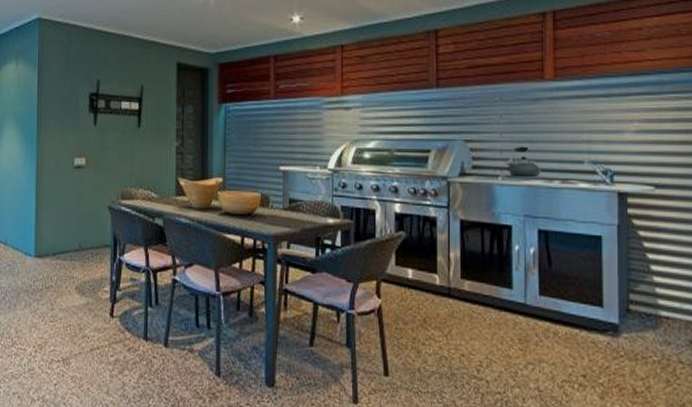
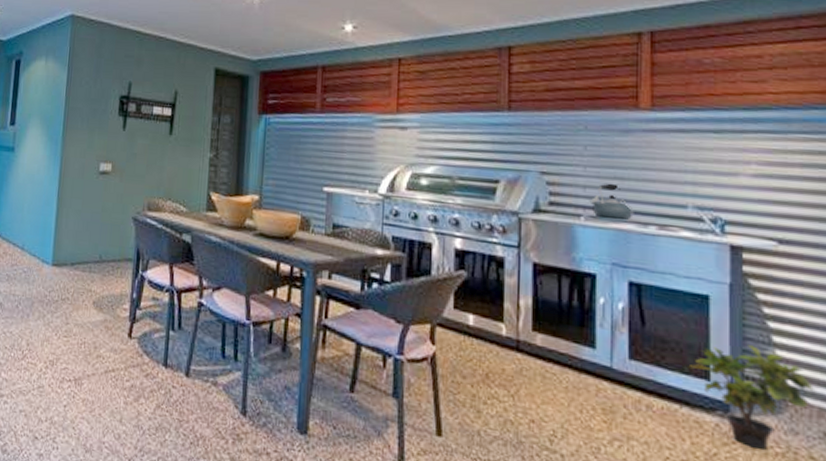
potted plant: none [586,275,682,359] -> present [688,345,814,450]

